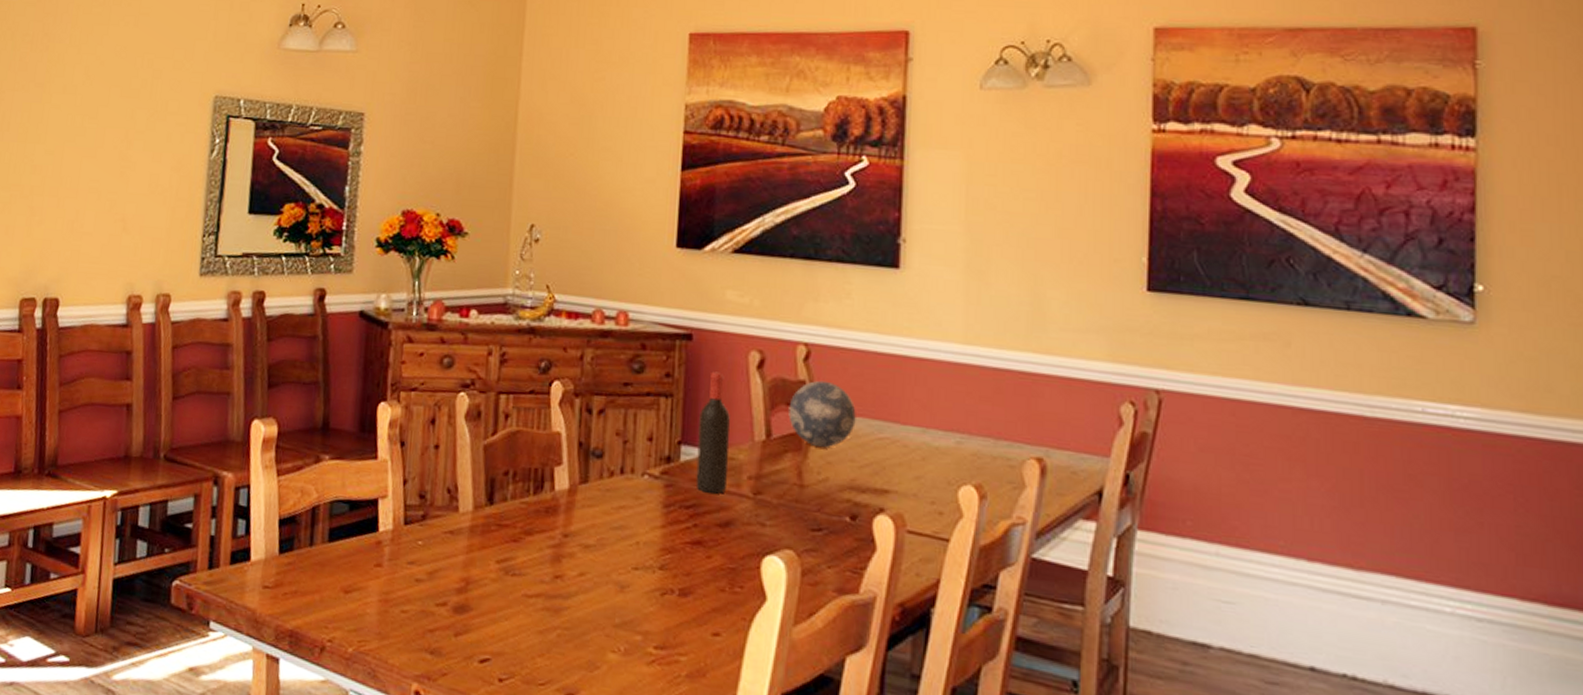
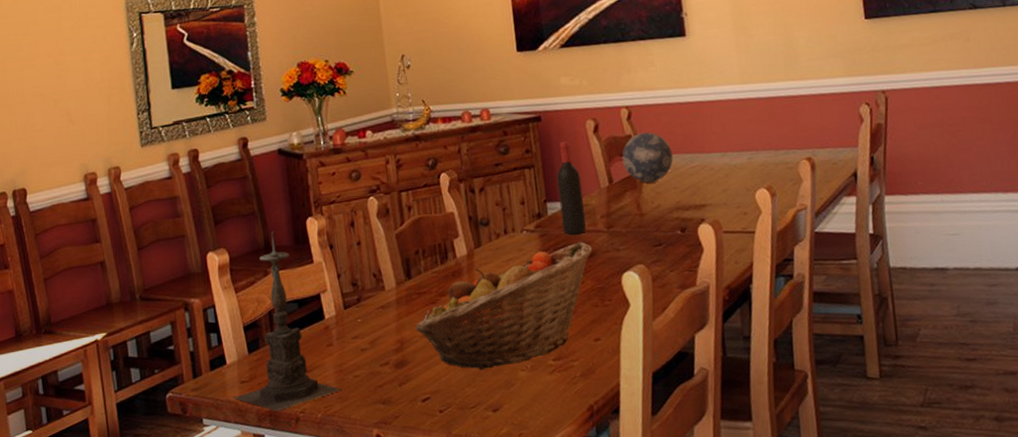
candle holder: none [250,409,382,634] -> present [233,231,341,411]
fruit basket: none [487,504,729,642] -> present [415,242,592,370]

